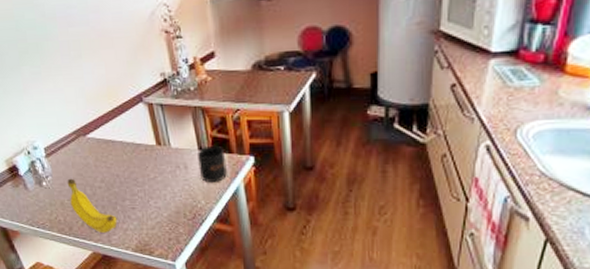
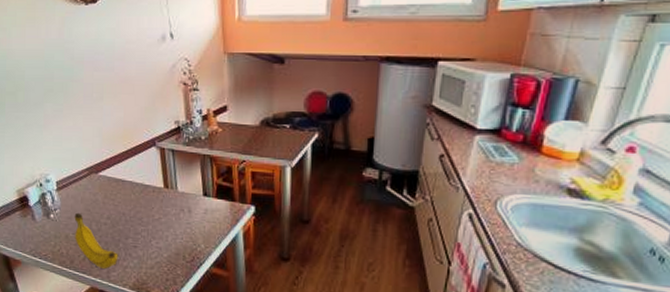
mug: present [196,145,227,184] -> none [201,192,228,229]

